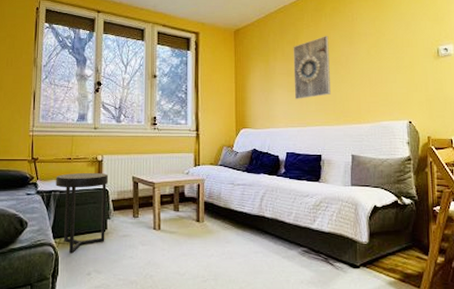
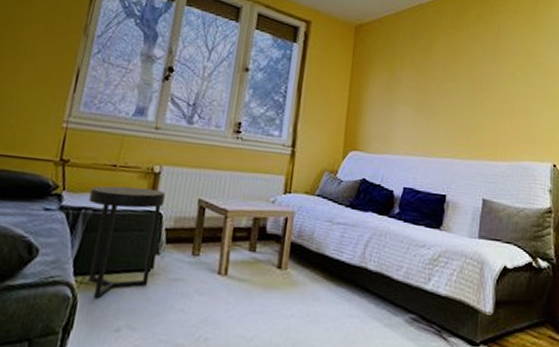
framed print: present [293,36,331,99] -> none [420,47,469,122]

